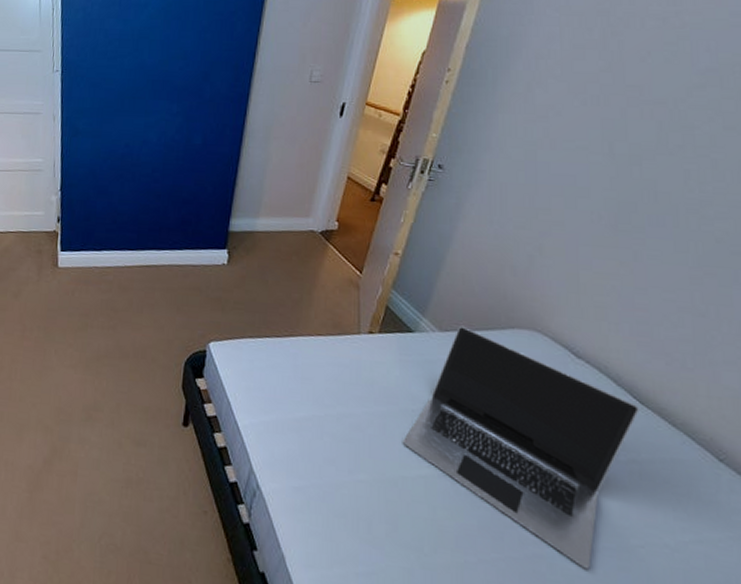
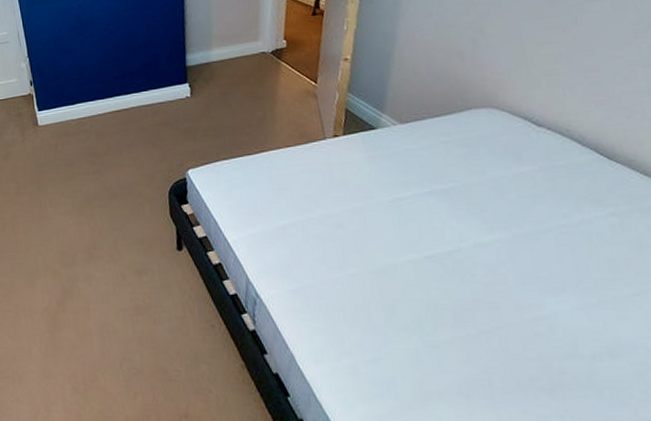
laptop: present [402,325,639,570] -> none [384,115,609,324]

